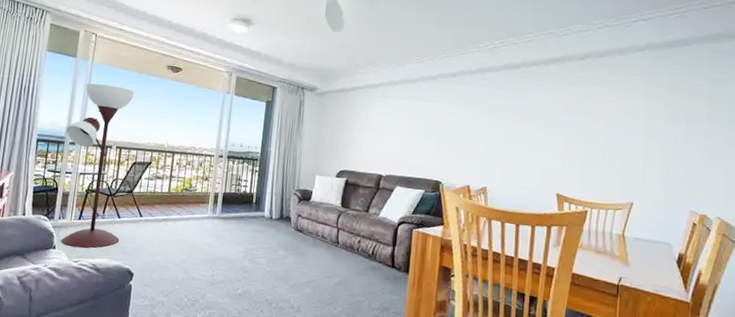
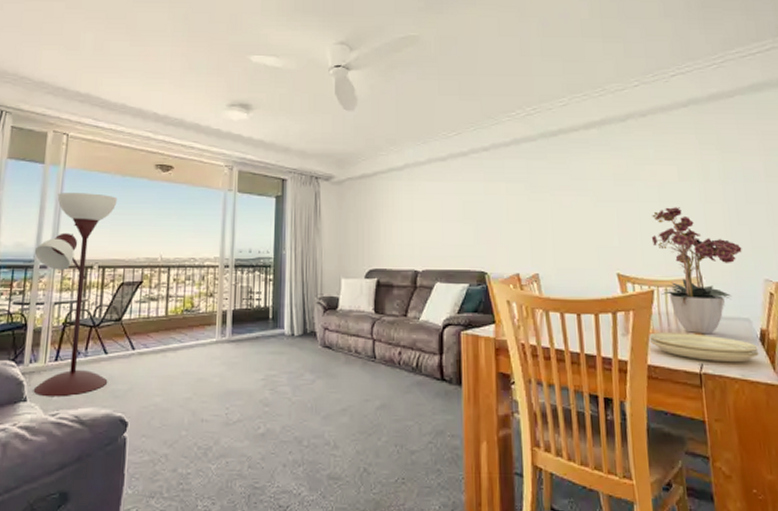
plate: none [577,247,675,280] -> present [649,332,760,363]
flower arrangement: none [592,140,674,253] -> present [651,207,742,335]

